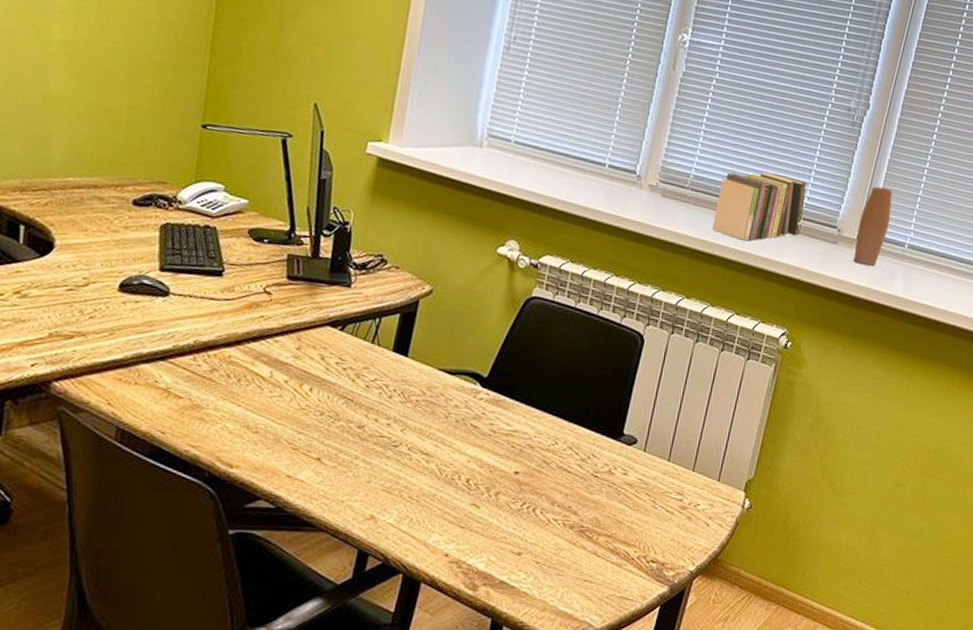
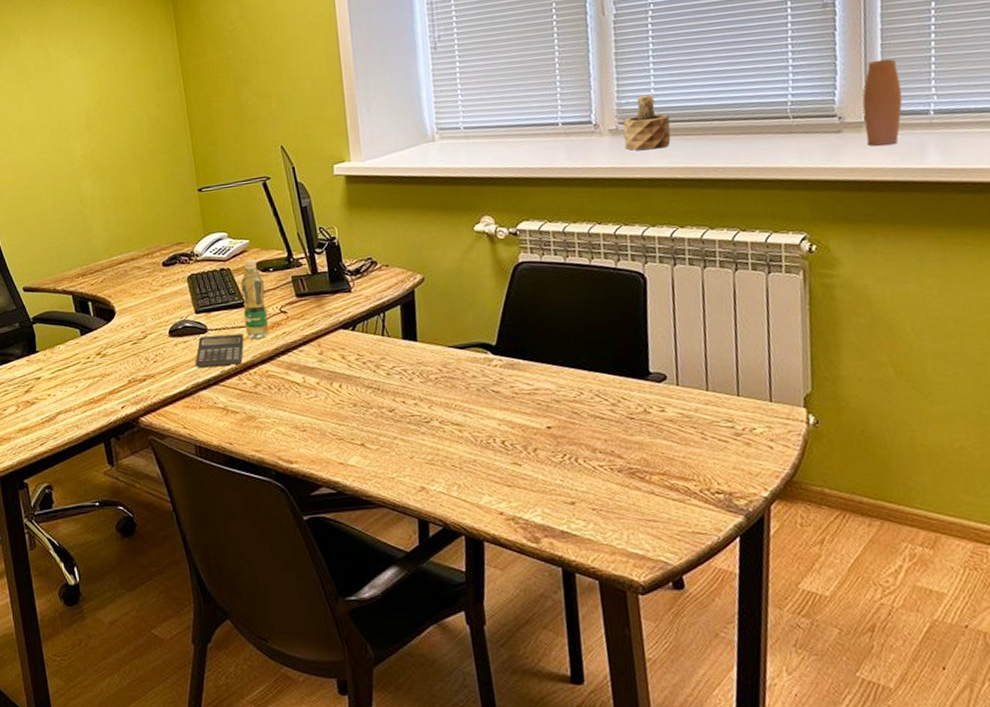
calculator: none [142,300,212,343] -> present [195,333,244,367]
bottle: none [216,221,254,318] -> present [241,258,269,339]
succulent plant: none [659,159,705,216] -> present [623,94,671,151]
books: present [712,172,806,241] -> none [686,79,794,157]

